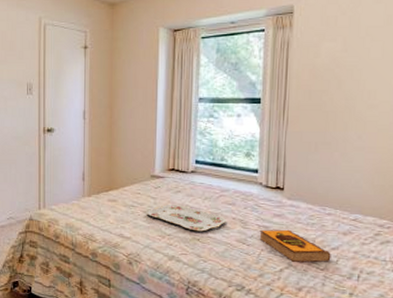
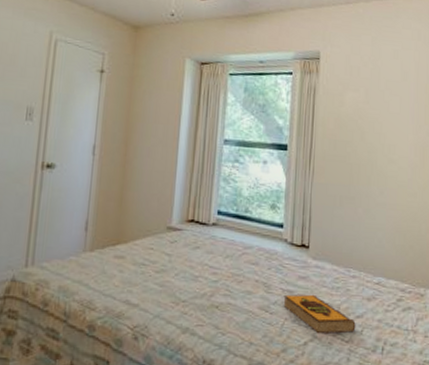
serving tray: present [146,204,227,232] -> none [159,262,249,297]

